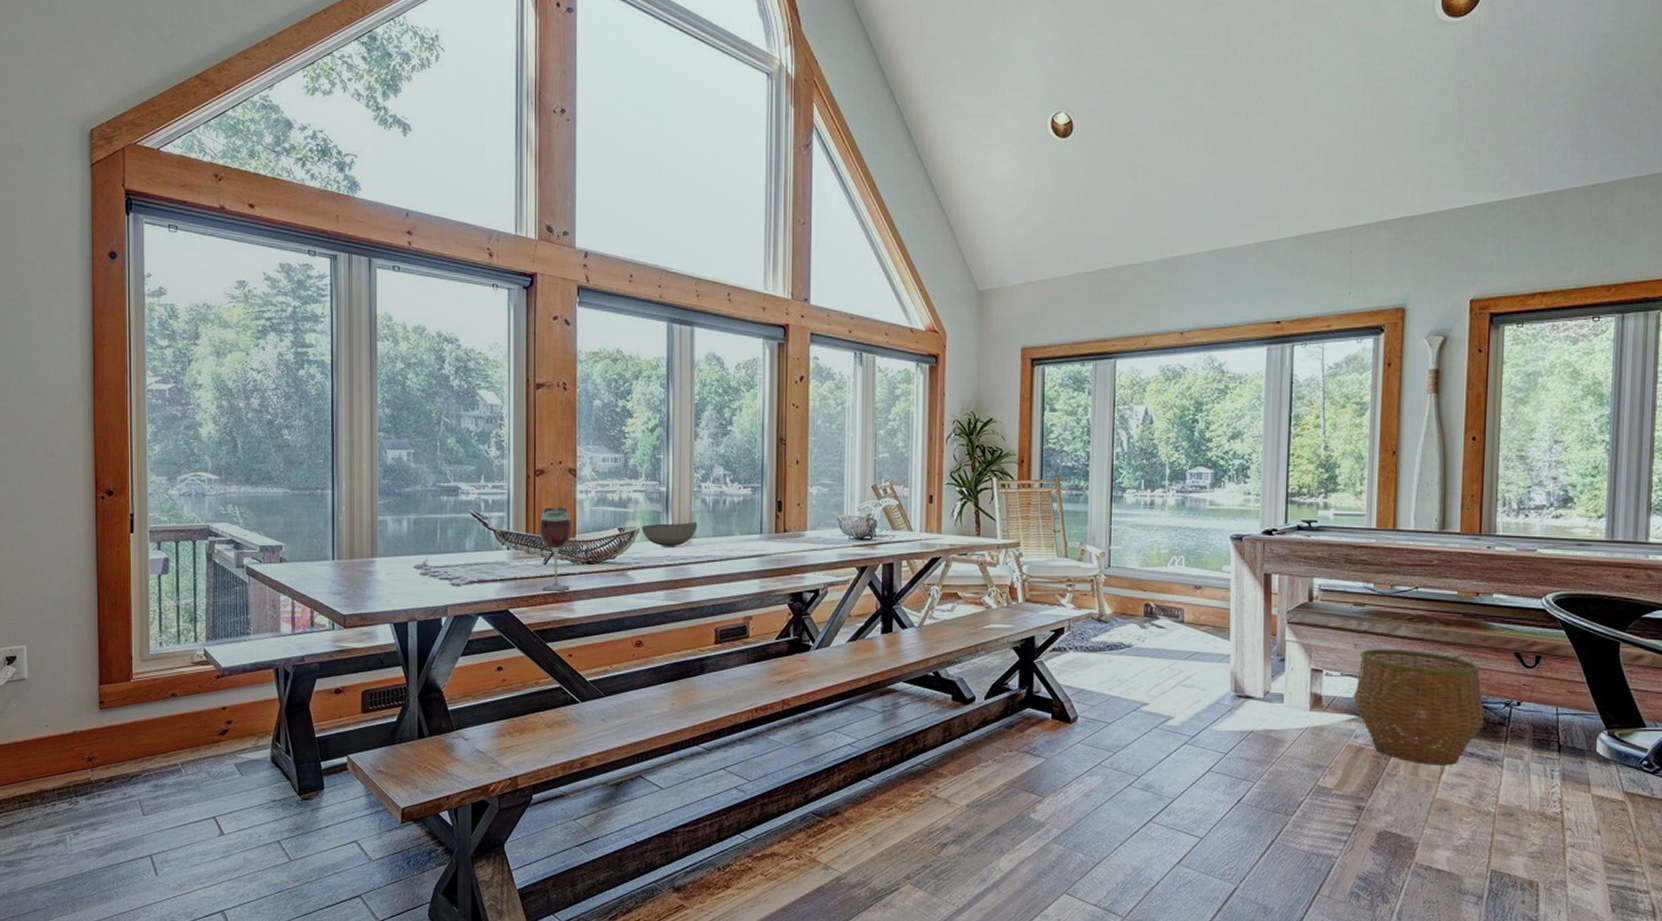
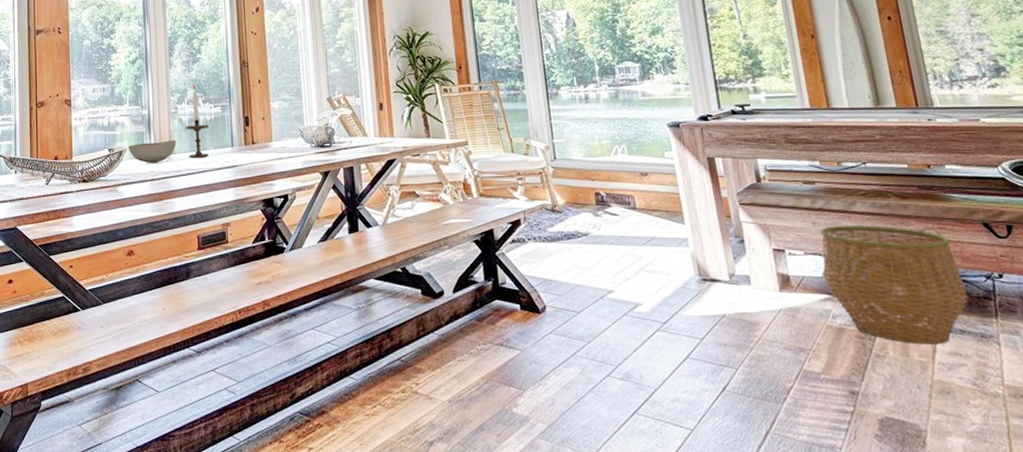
wineglass: present [539,507,571,591] -> none [41,133,69,209]
candlestick: none [709,459,735,545] -> present [185,83,209,159]

